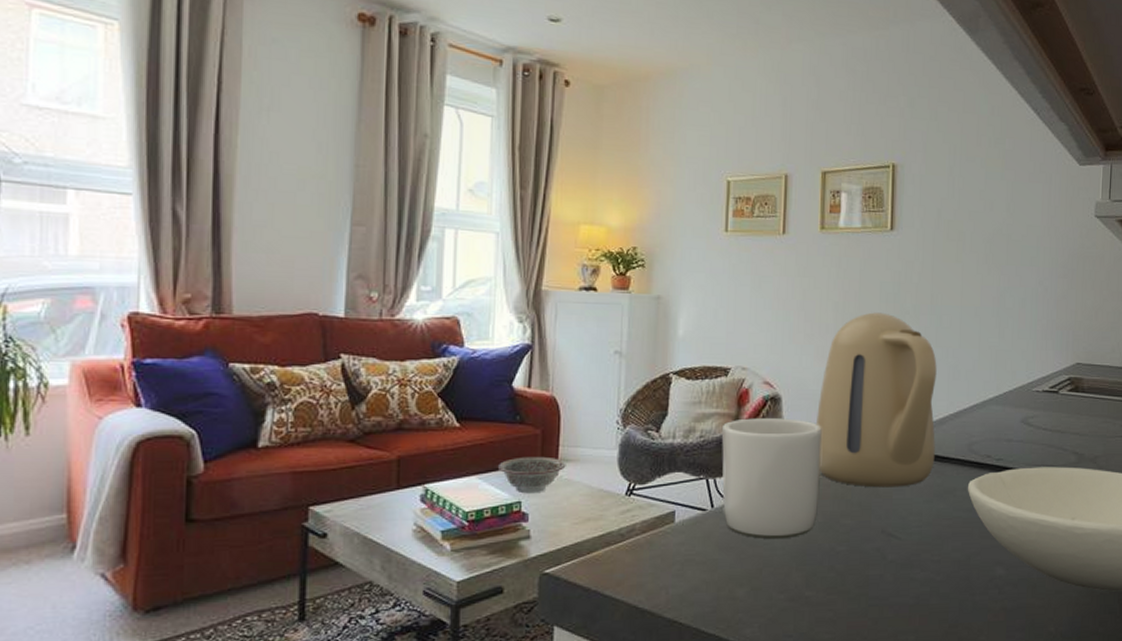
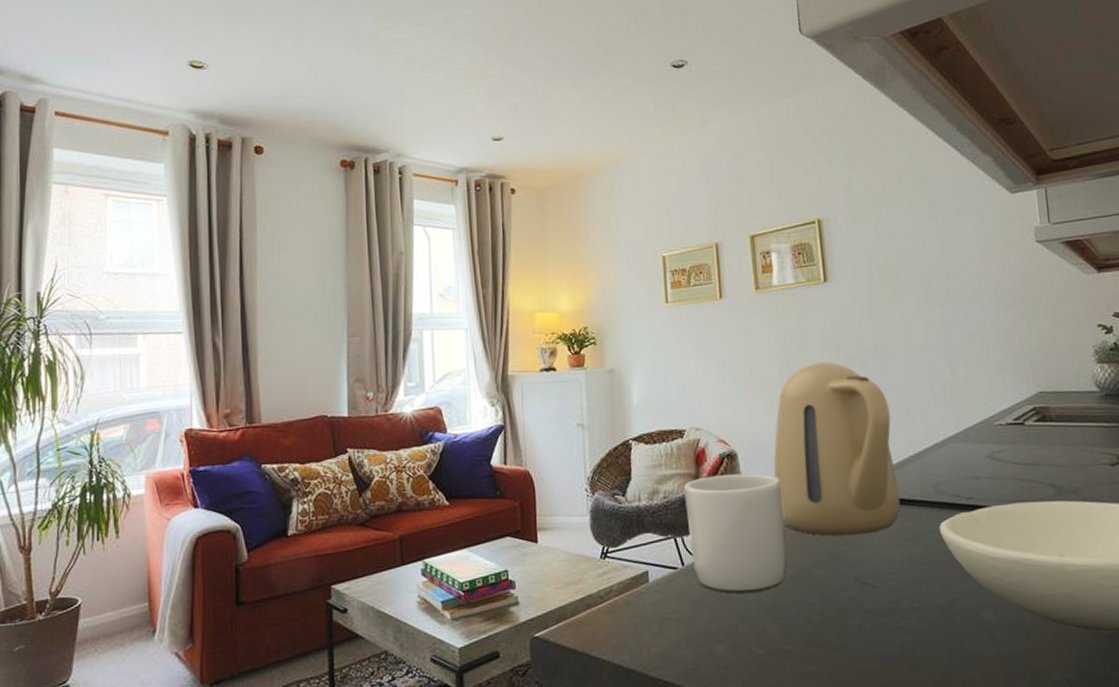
decorative bowl: present [497,456,566,494] -> none [484,527,544,563]

